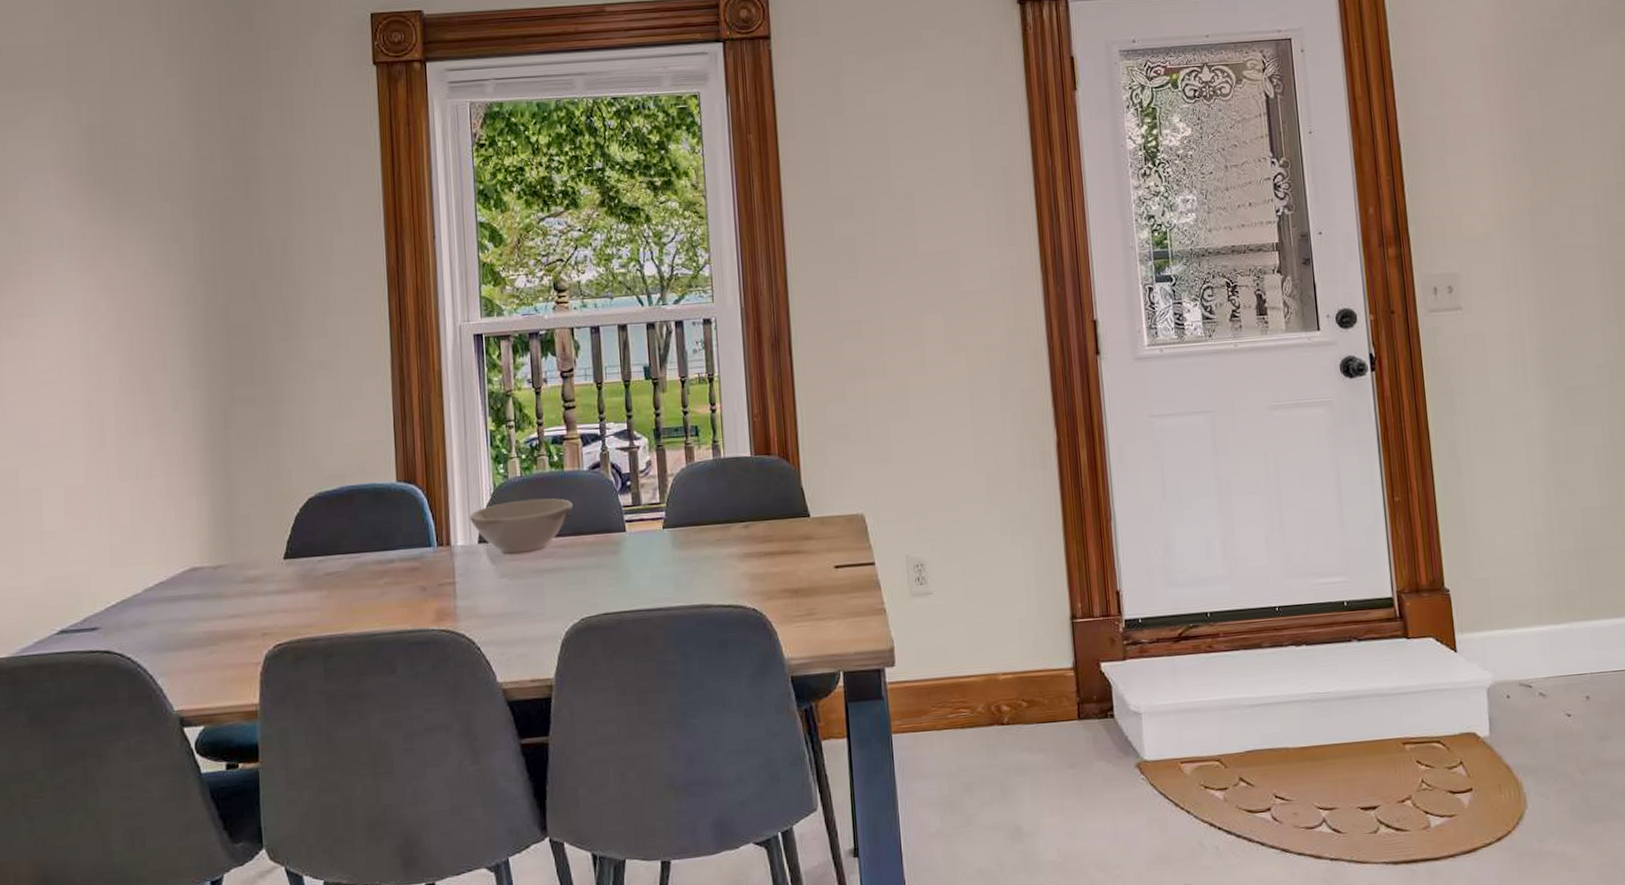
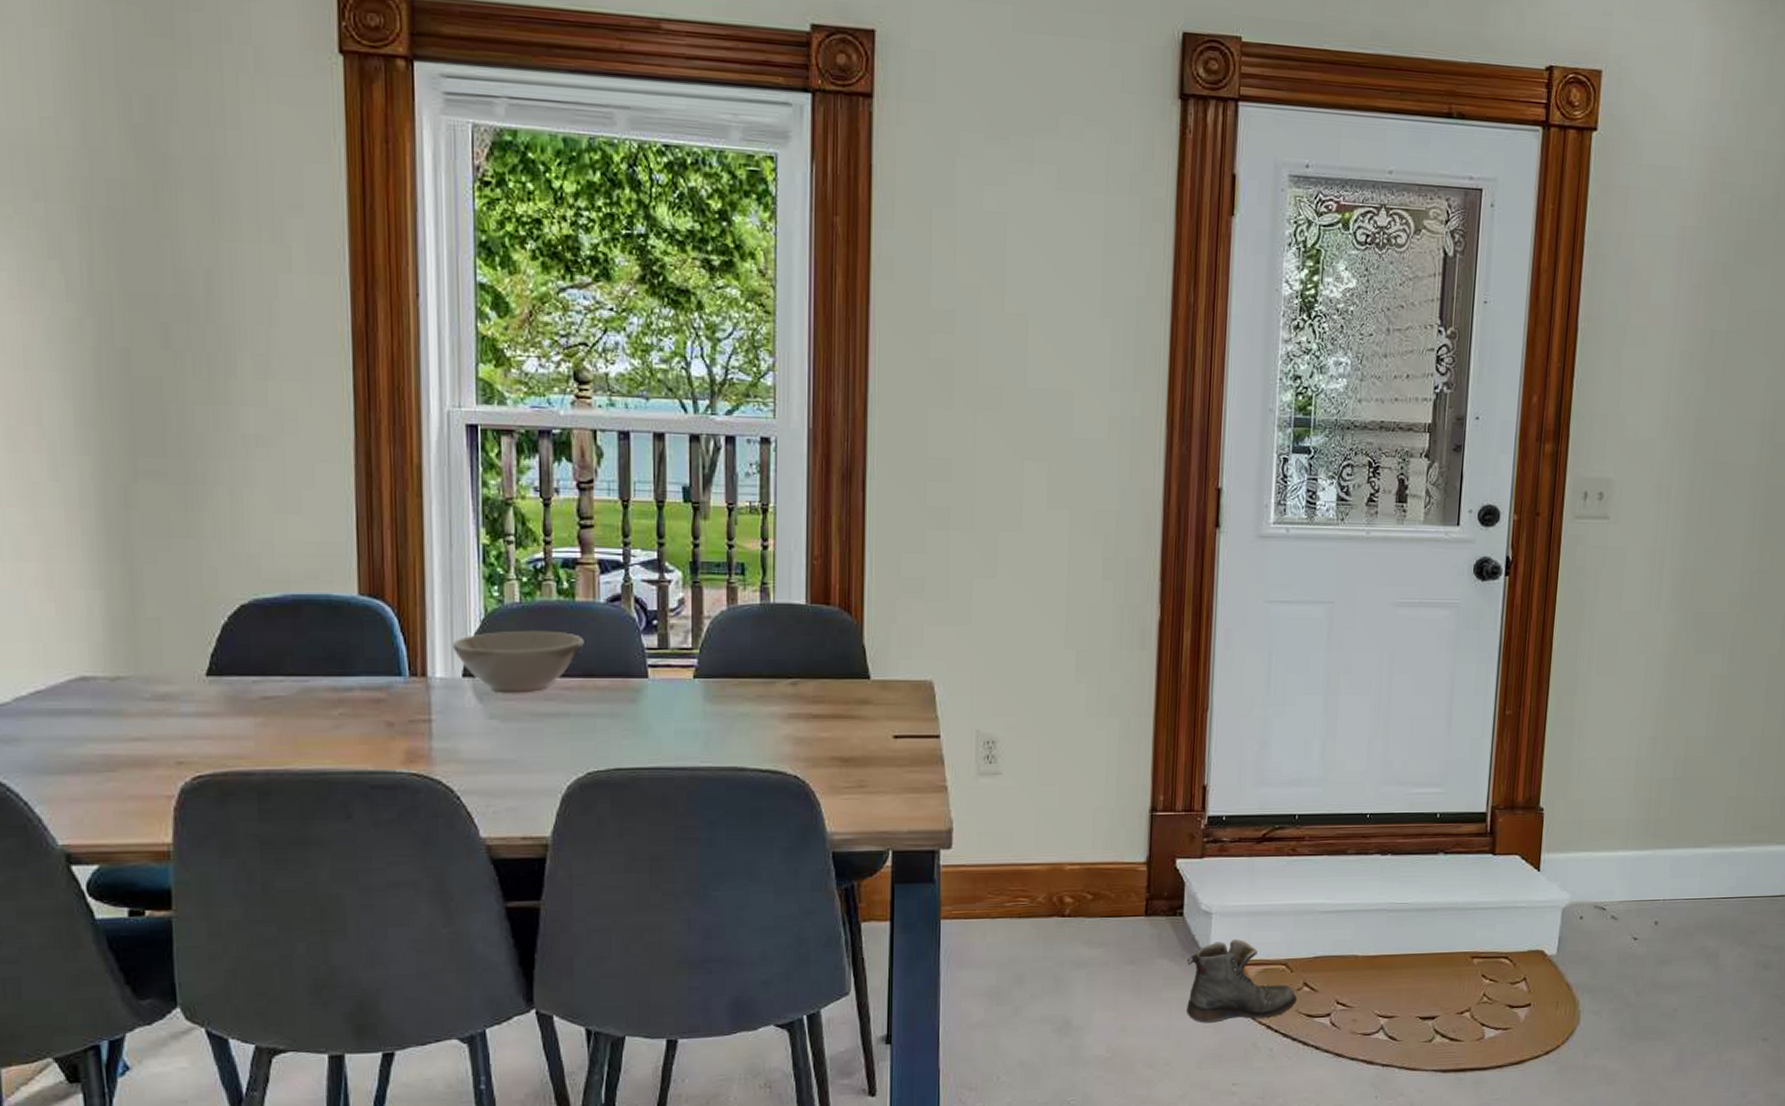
boot: none [1123,738,1236,824] -> present [1187,939,1298,1023]

